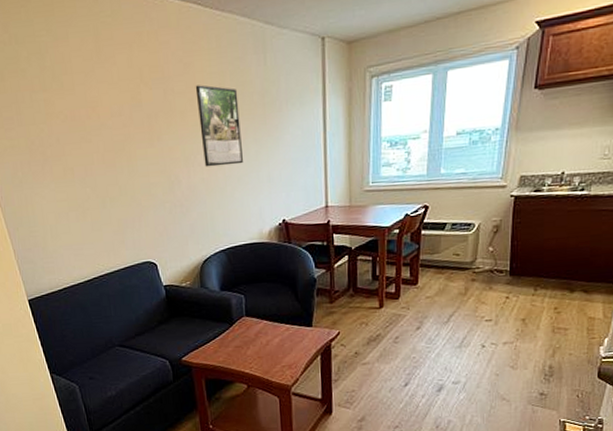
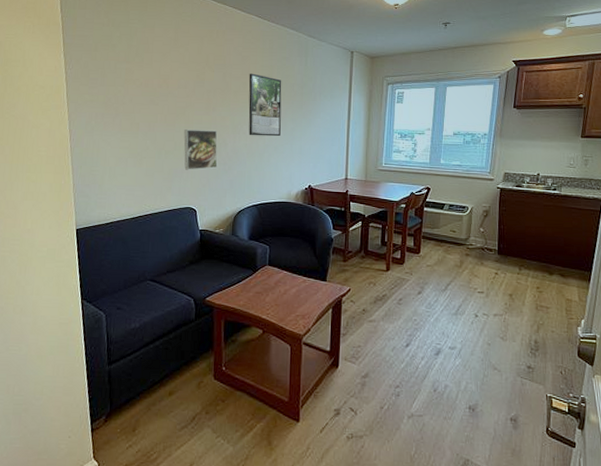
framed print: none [127,165,173,219] -> present [184,129,218,170]

